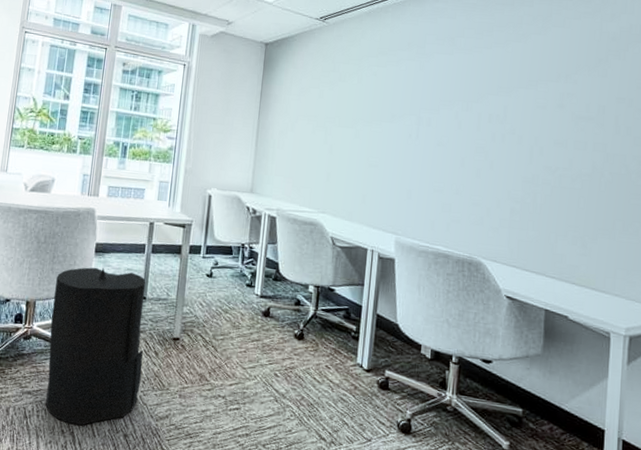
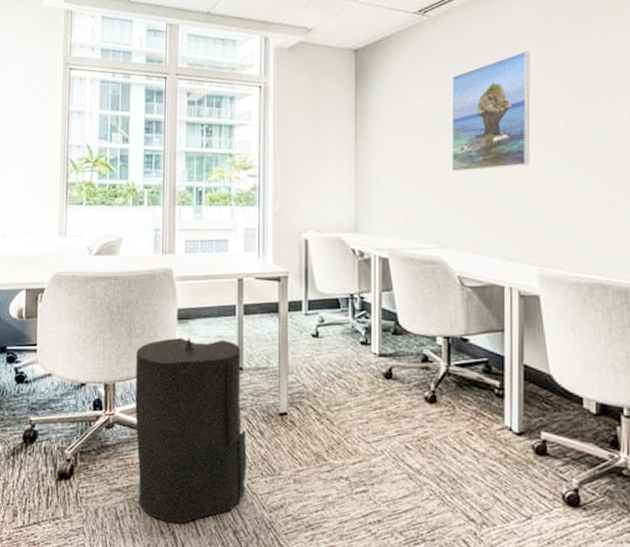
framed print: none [334,60,406,153] -> present [451,51,531,171]

